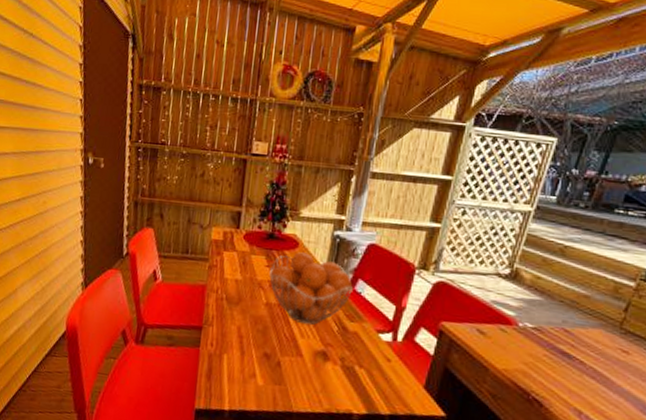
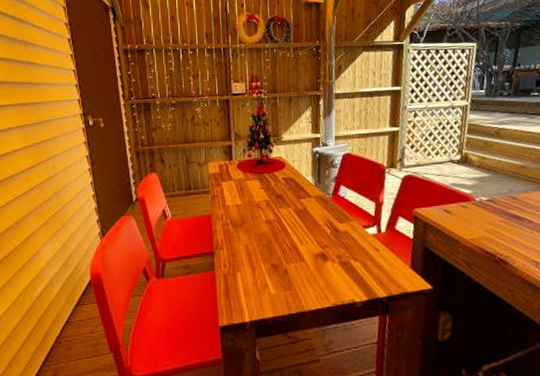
fruit basket: present [269,252,354,326] -> none [265,171,338,233]

